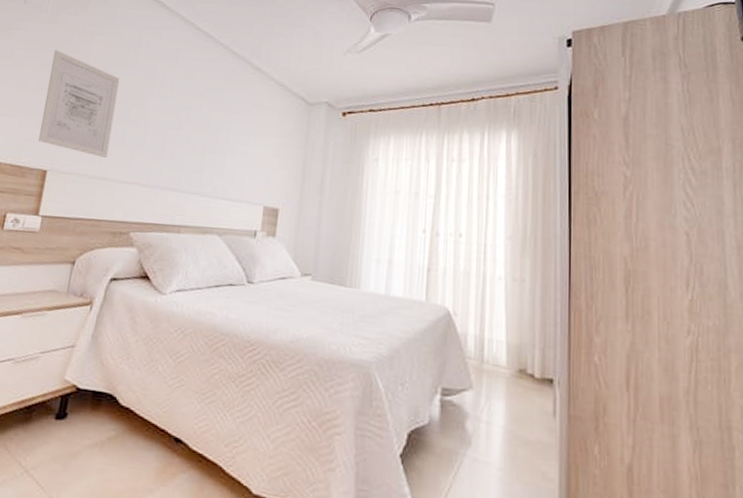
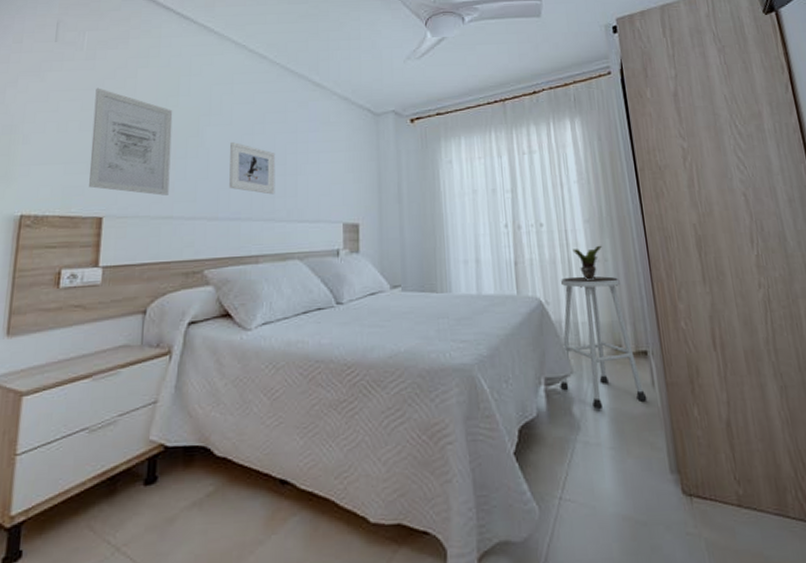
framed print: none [162,115,209,170] -> present [229,142,276,195]
stool: none [456,291,546,430] -> present [560,276,647,410]
potted plant: none [489,264,521,299] -> present [572,245,602,280]

